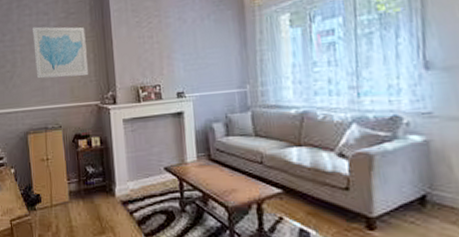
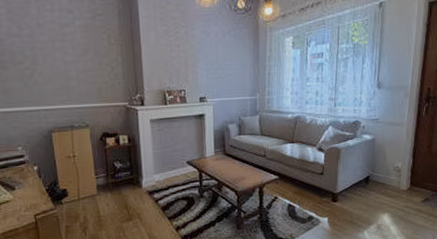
wall art: present [33,26,89,79] -> none [55,24,117,78]

